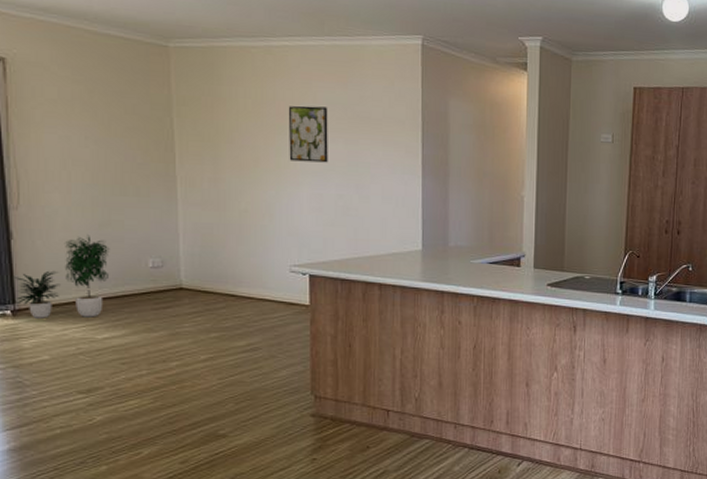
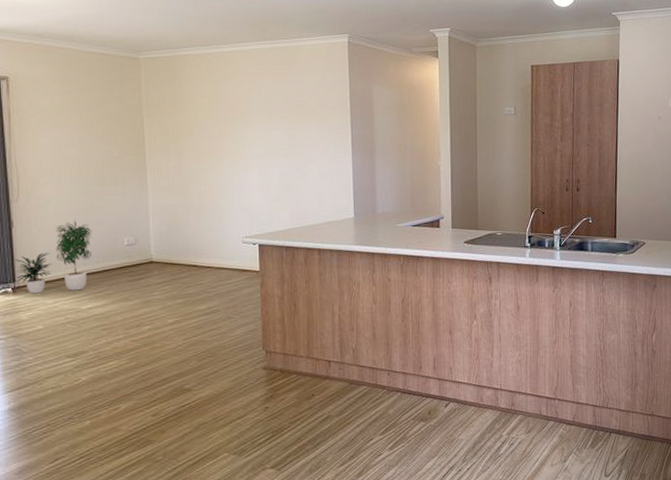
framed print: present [288,105,328,163] -> none [238,100,272,147]

